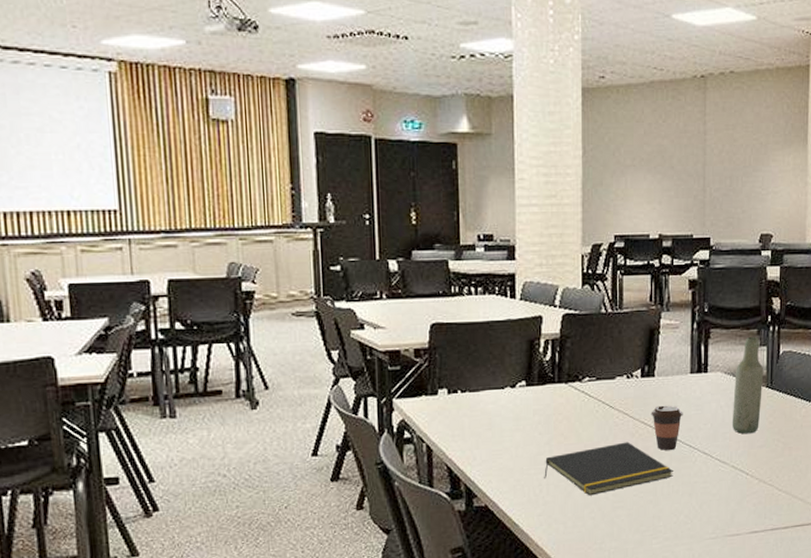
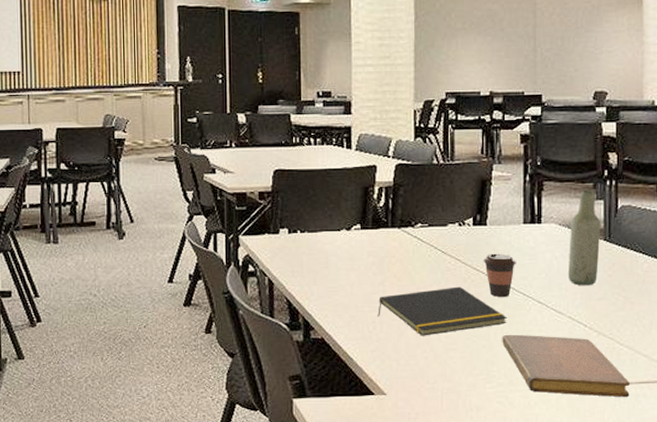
notebook: none [668,486,787,544] -> present [502,334,630,398]

